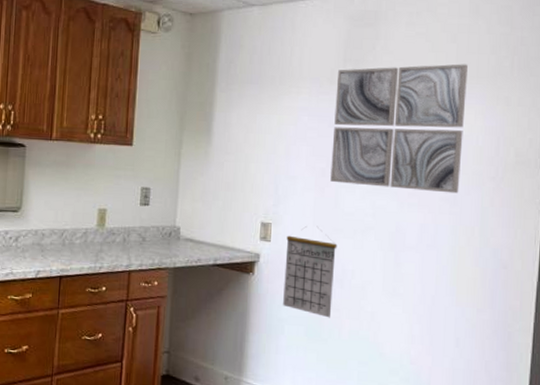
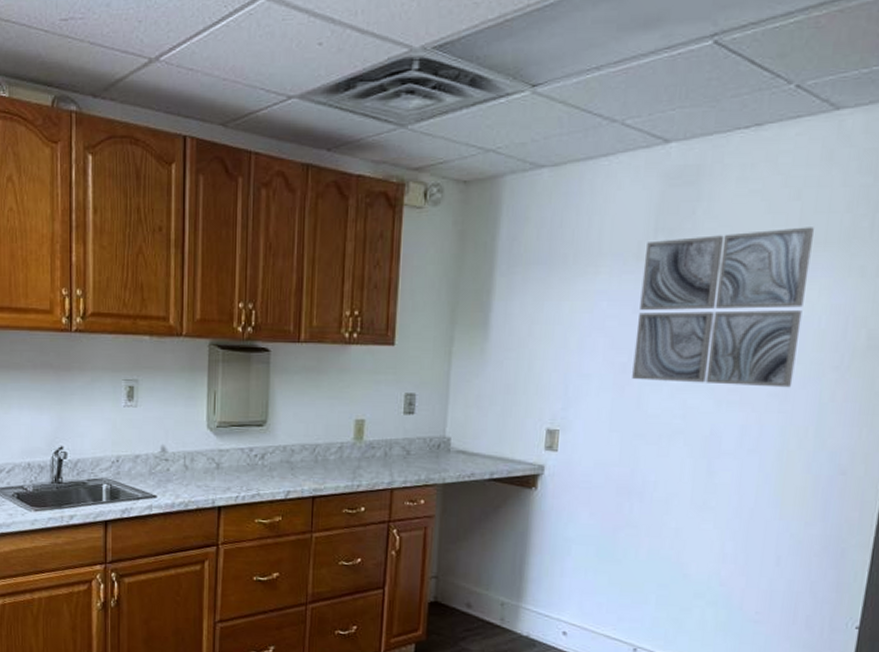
calendar: present [283,226,338,318] -> none [570,431,638,536]

